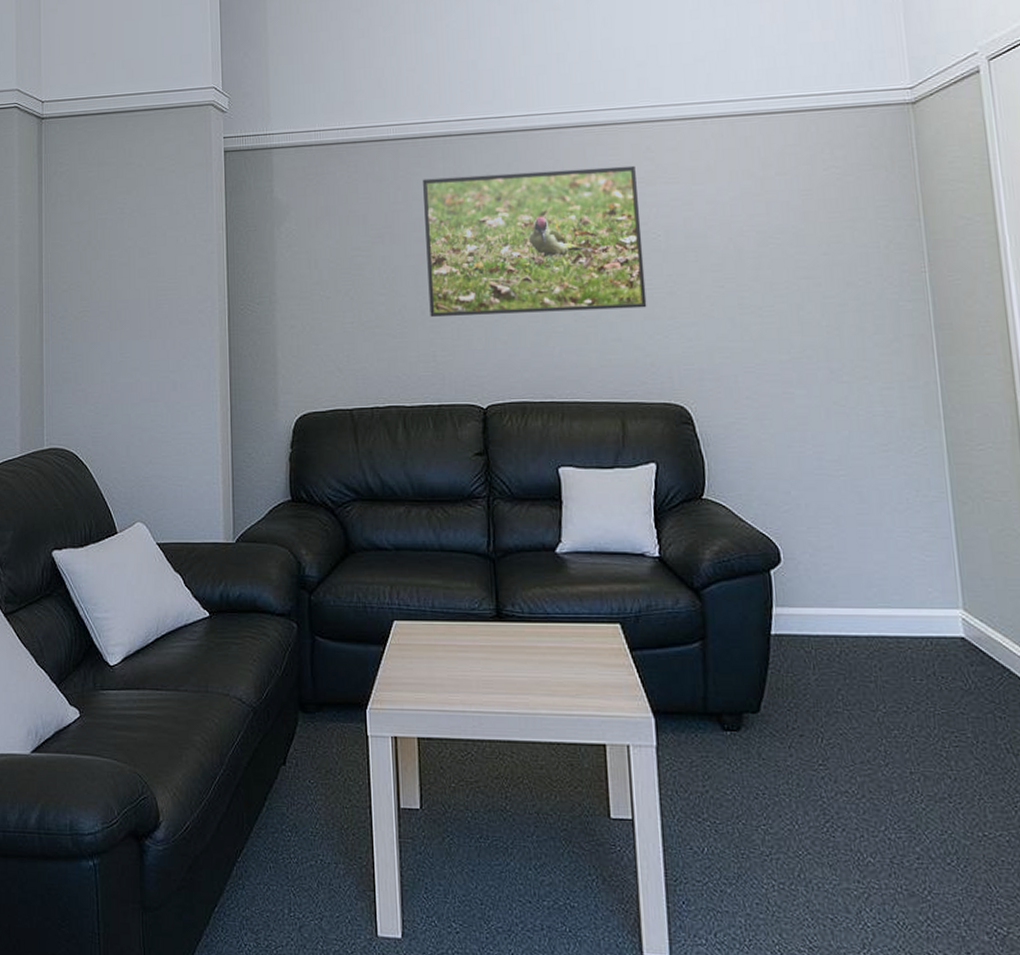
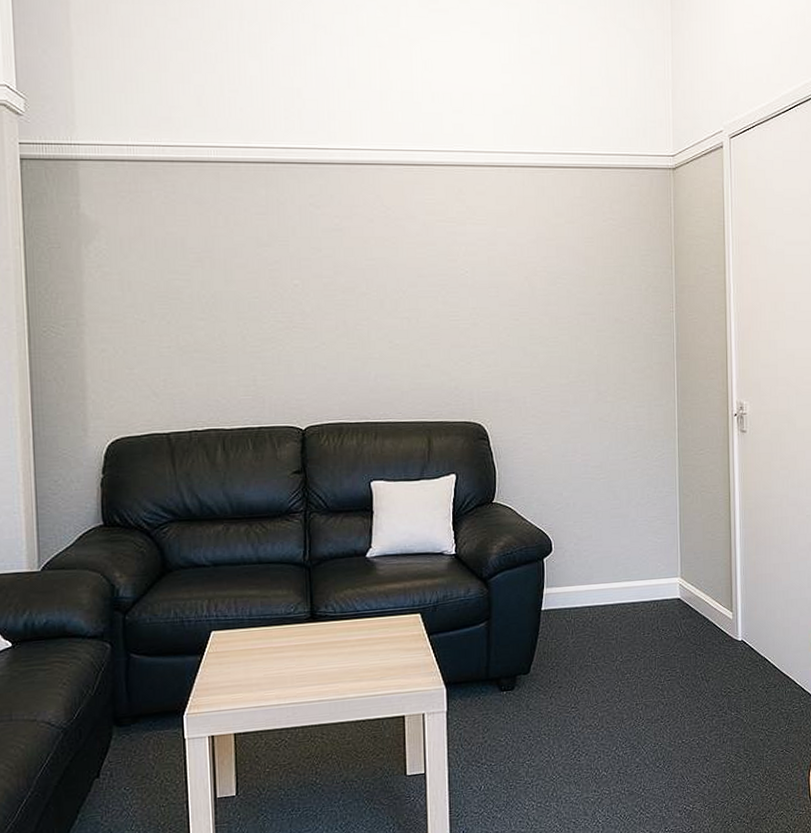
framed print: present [423,165,647,317] -> none [245,205,454,342]

